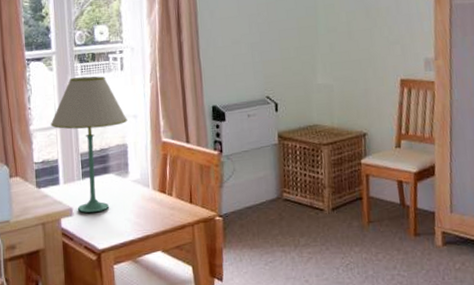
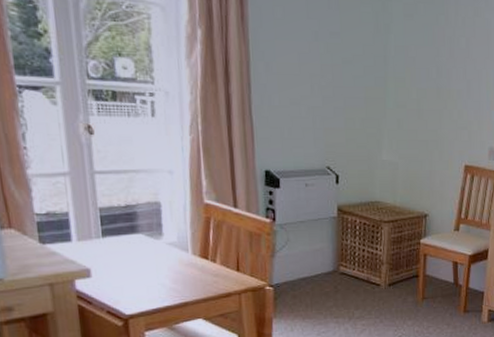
table lamp: present [50,76,128,213] -> none [55,118,161,276]

